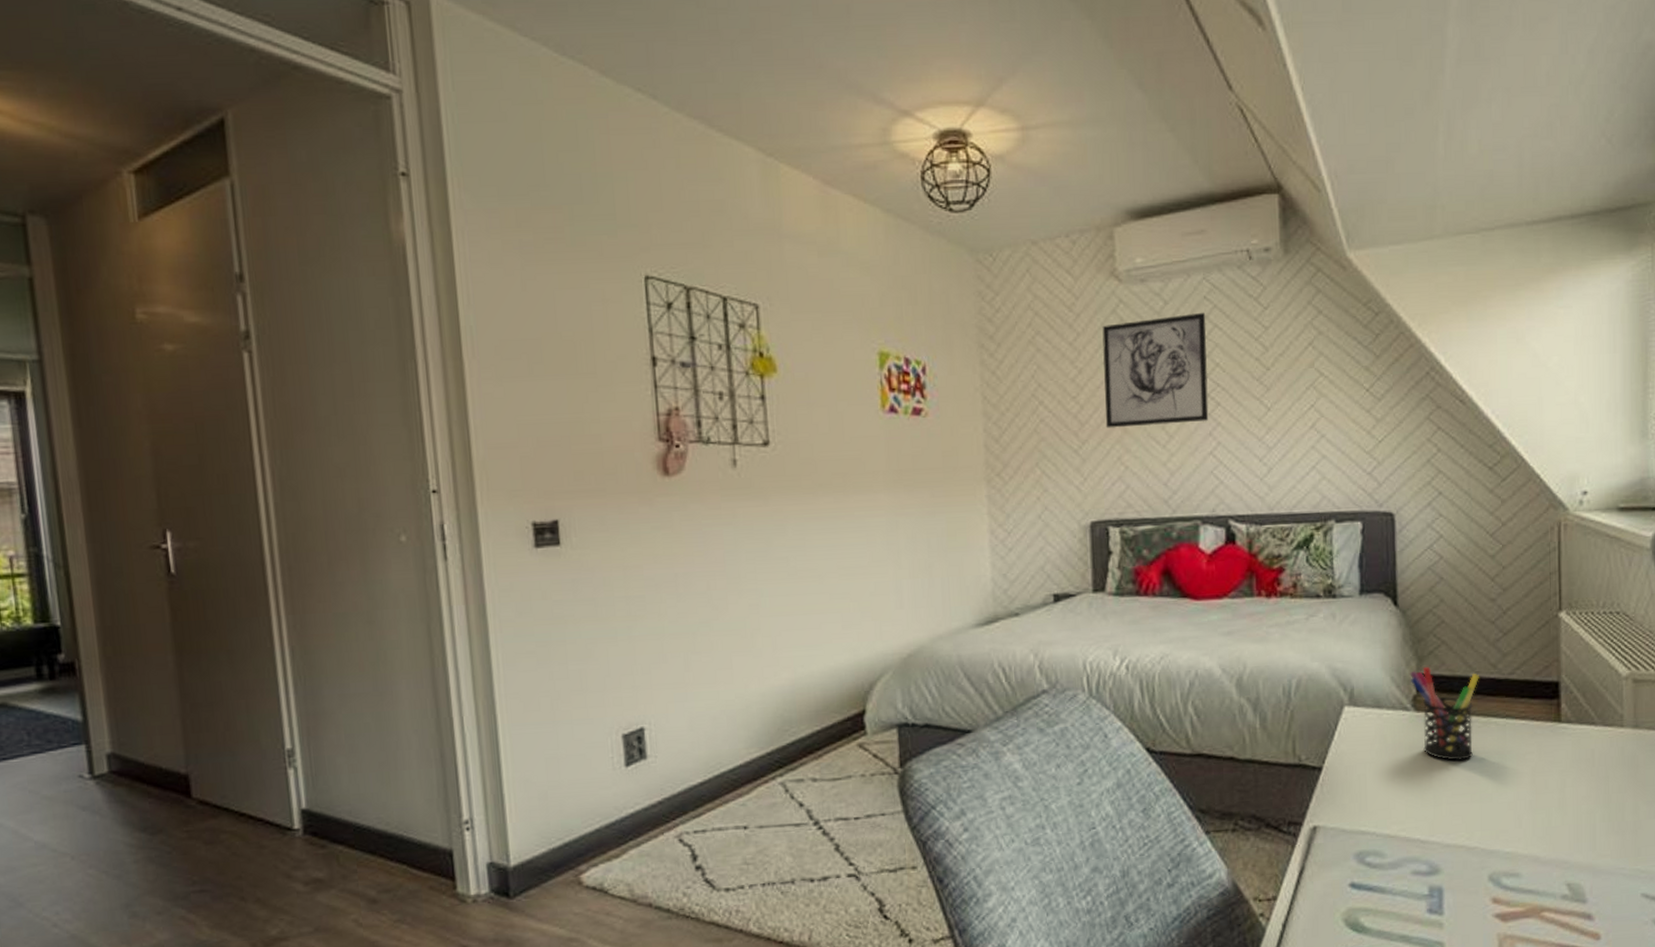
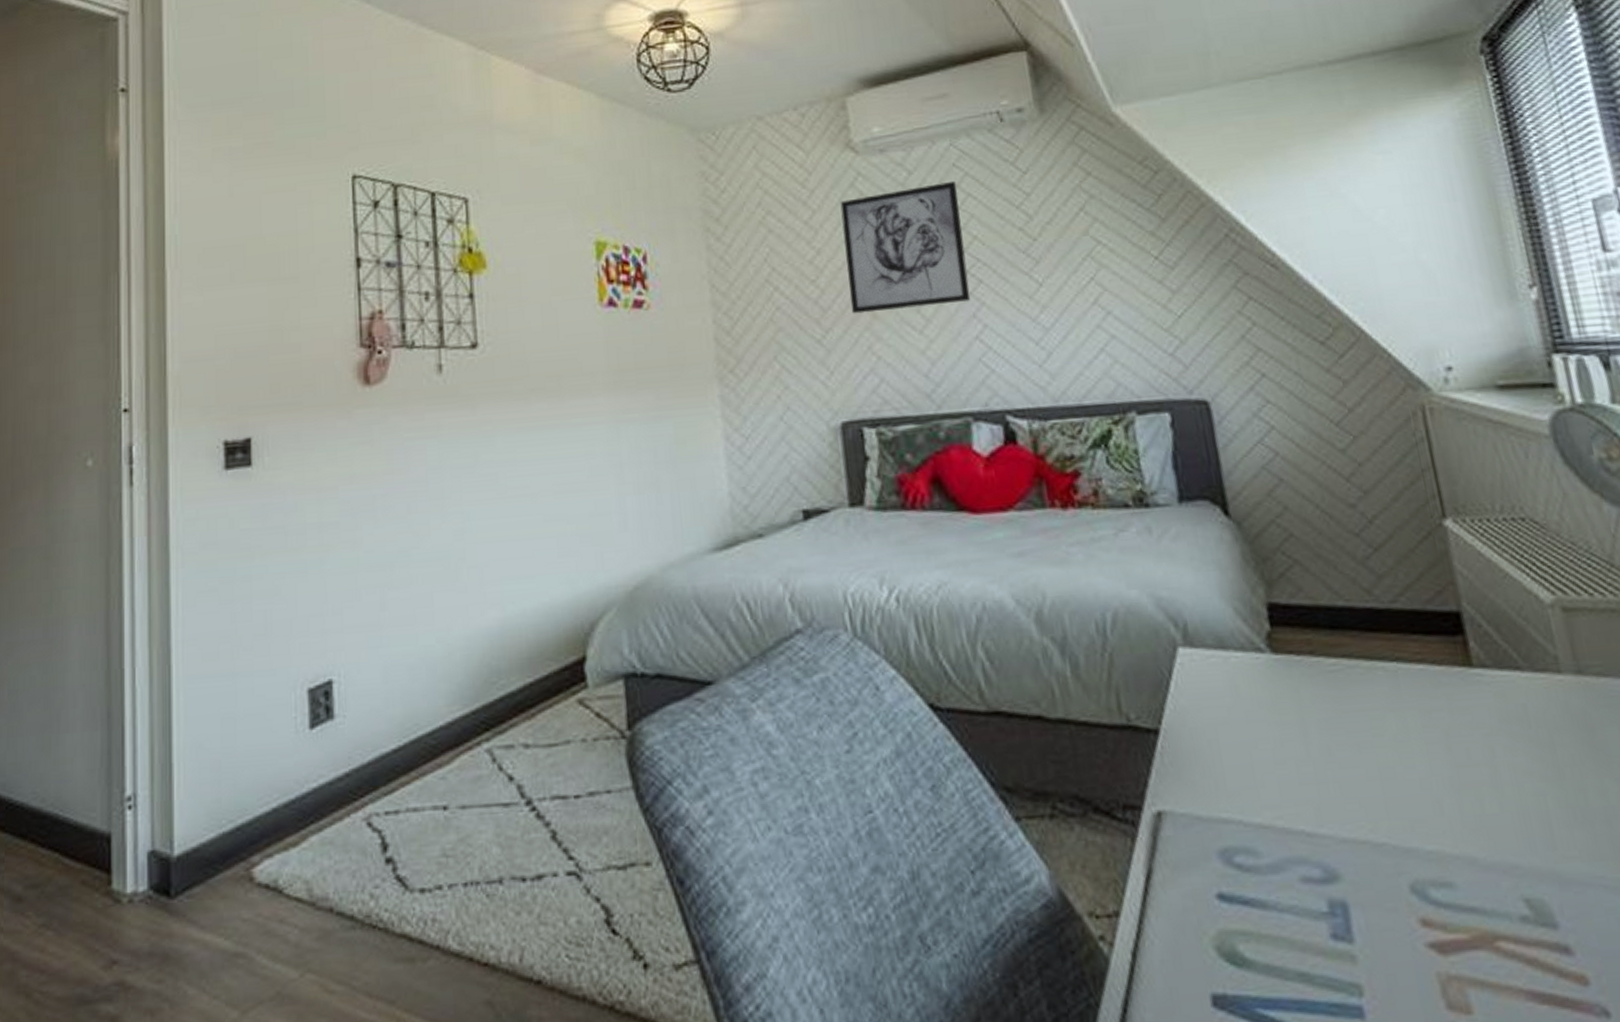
pen holder: present [1409,667,1479,761] -> none [1257,594,1360,721]

